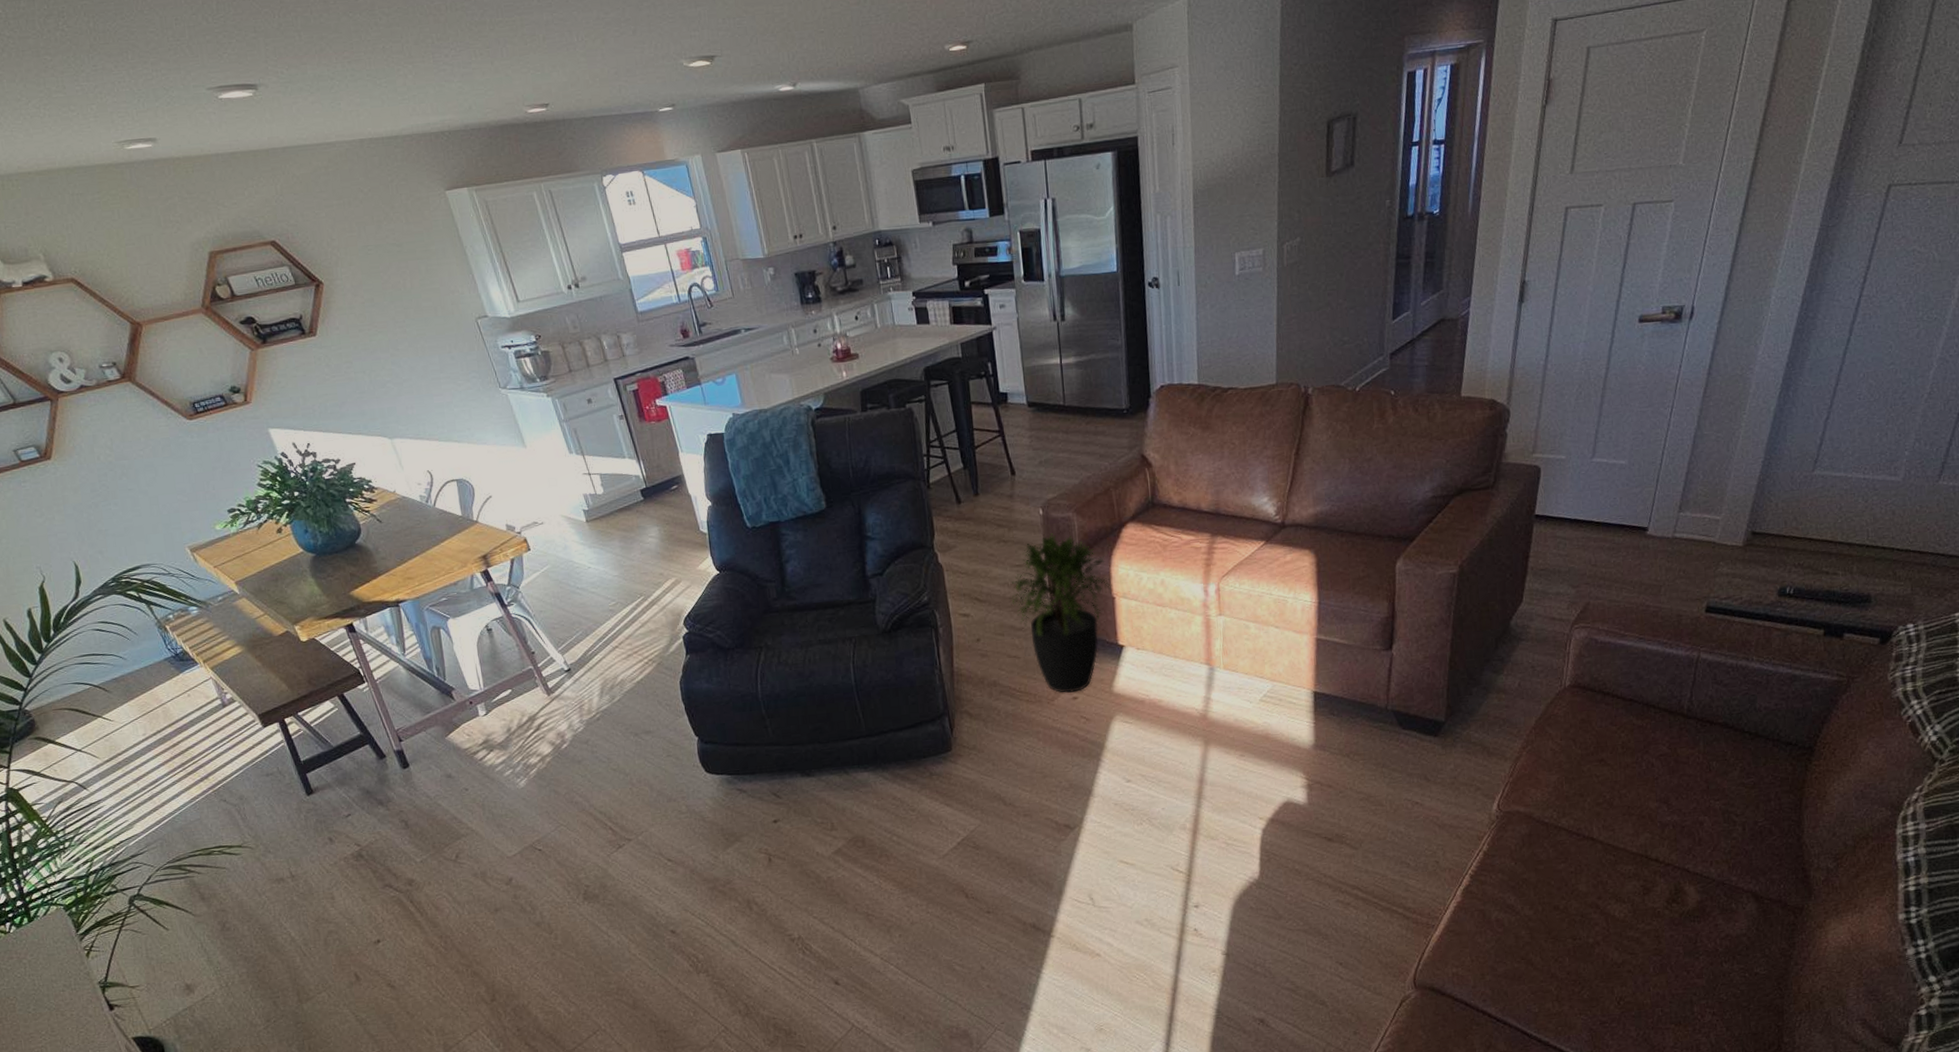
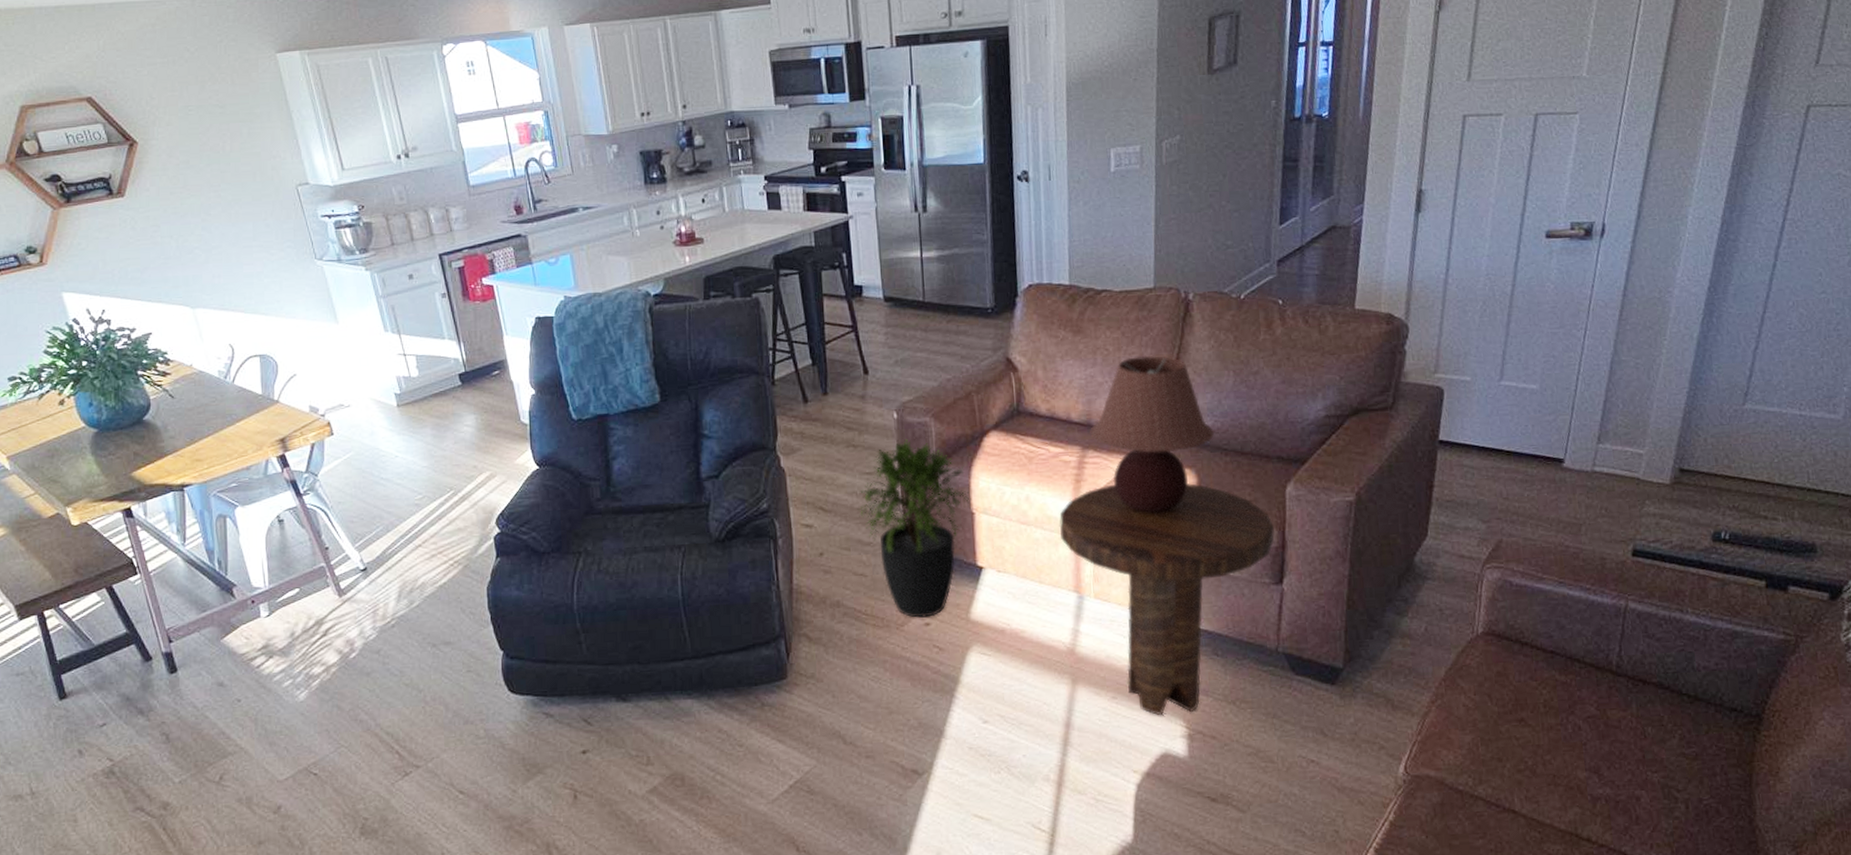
side table: none [1191,562,1386,770] -> present [1059,482,1275,716]
table lamp: none [1218,447,1331,591] -> present [1090,355,1214,513]

